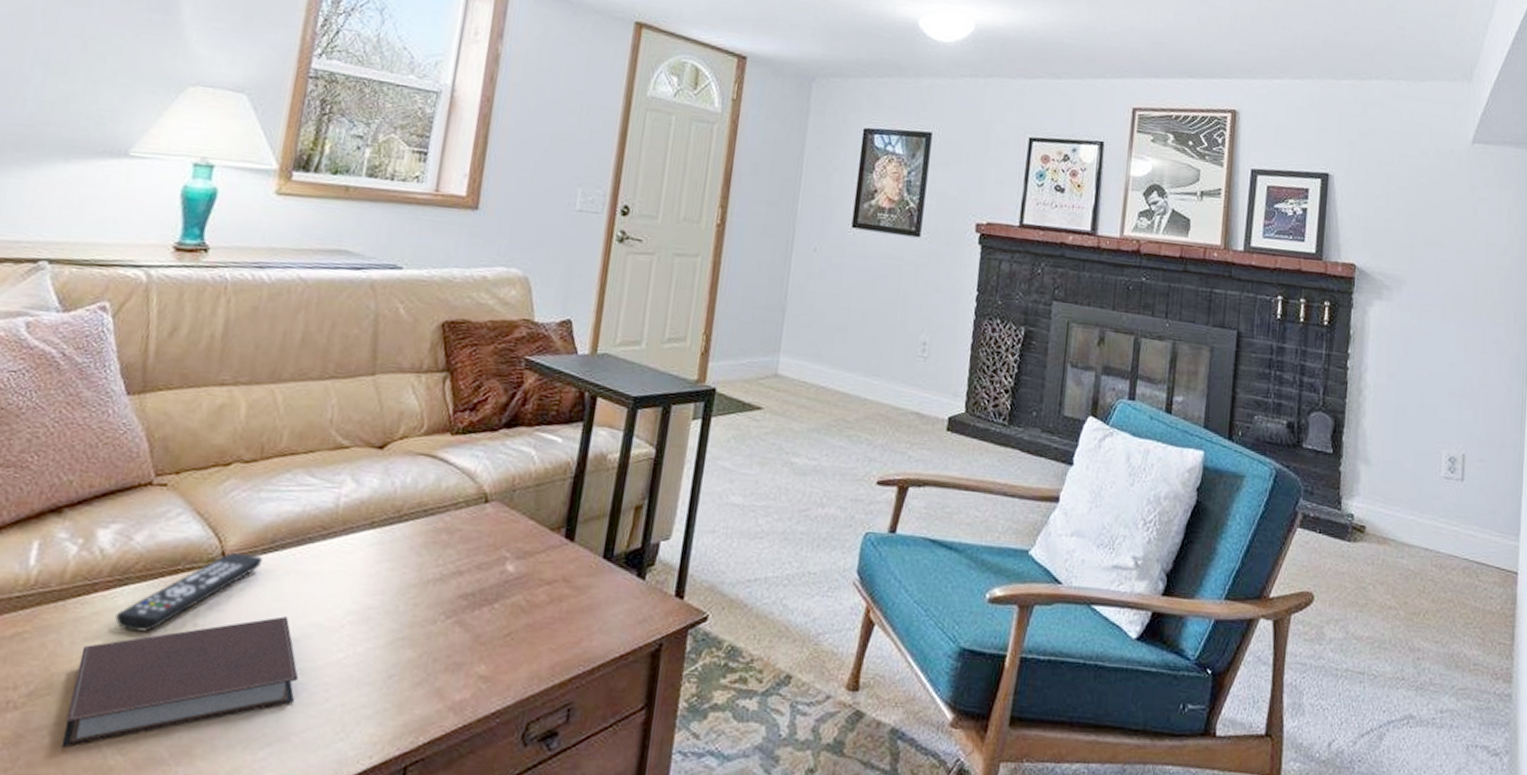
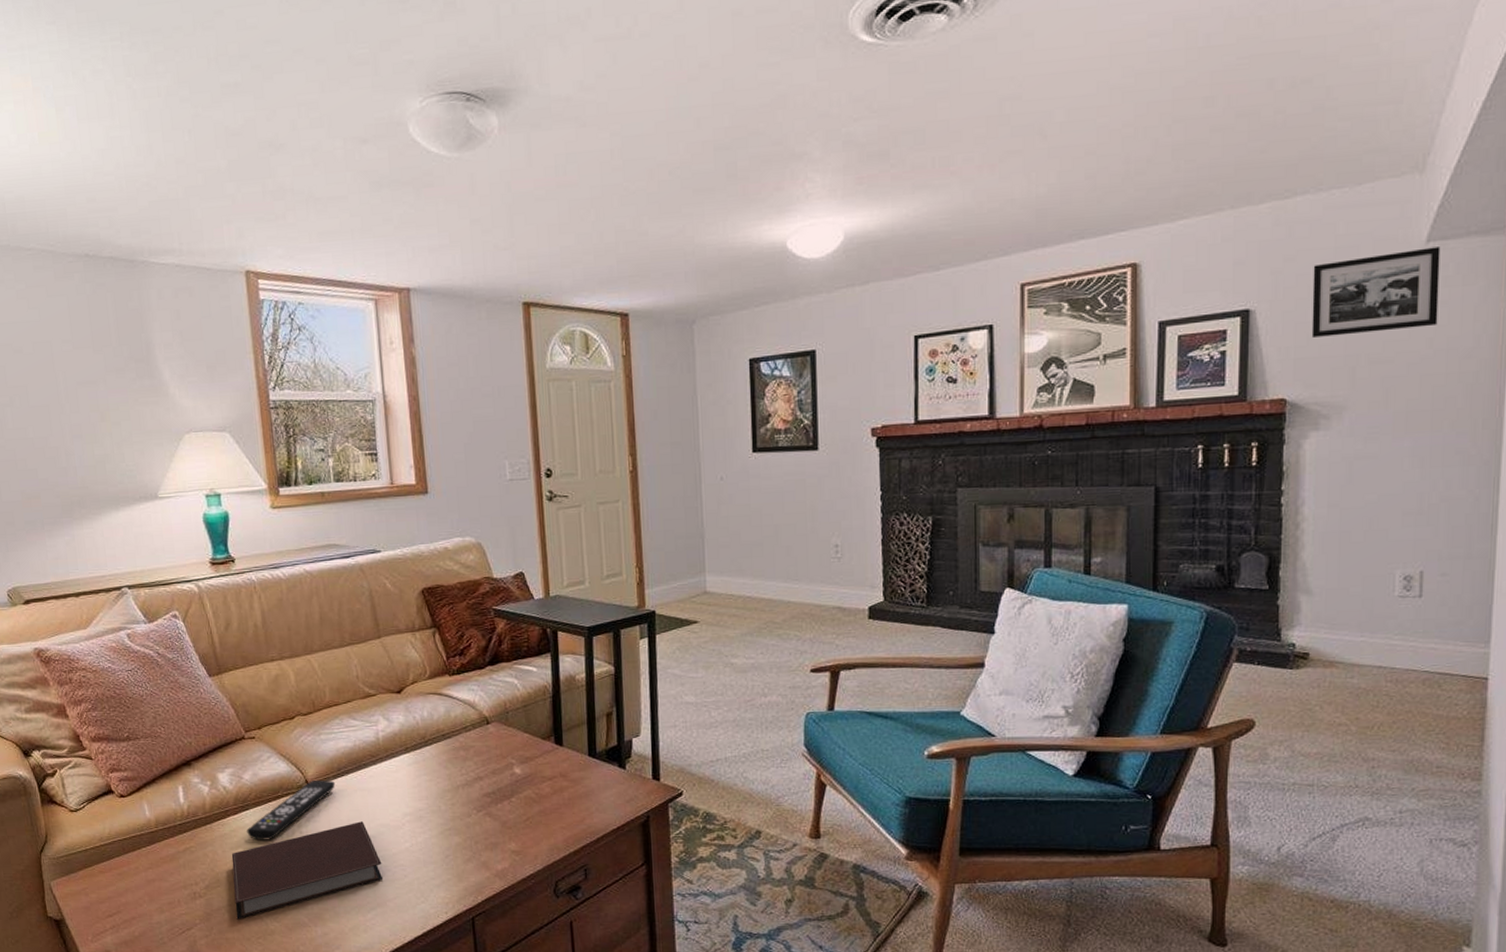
picture frame: none [1379,144,1483,219] -> present [1311,247,1441,337]

